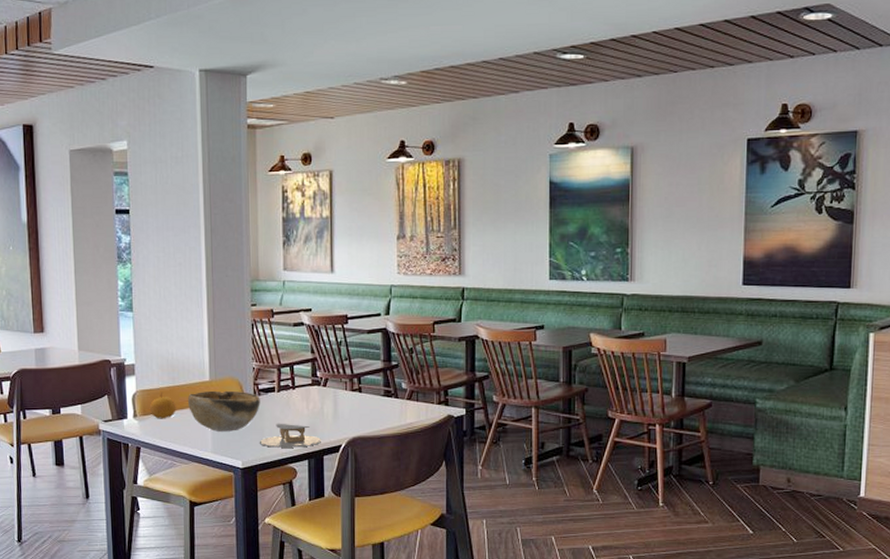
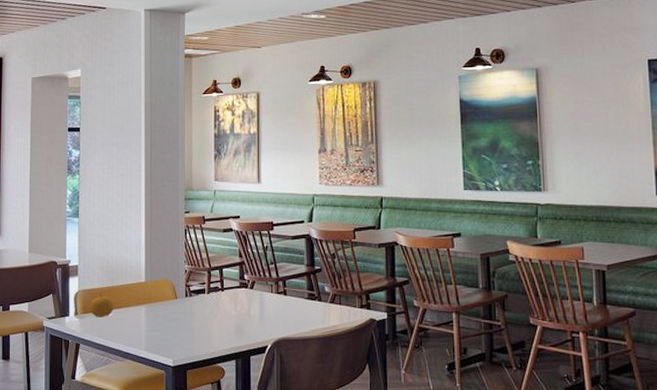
decorative bowl: present [187,390,260,431] -> none [124,291,191,331]
napkin holder: present [260,424,321,448] -> none [190,324,248,348]

